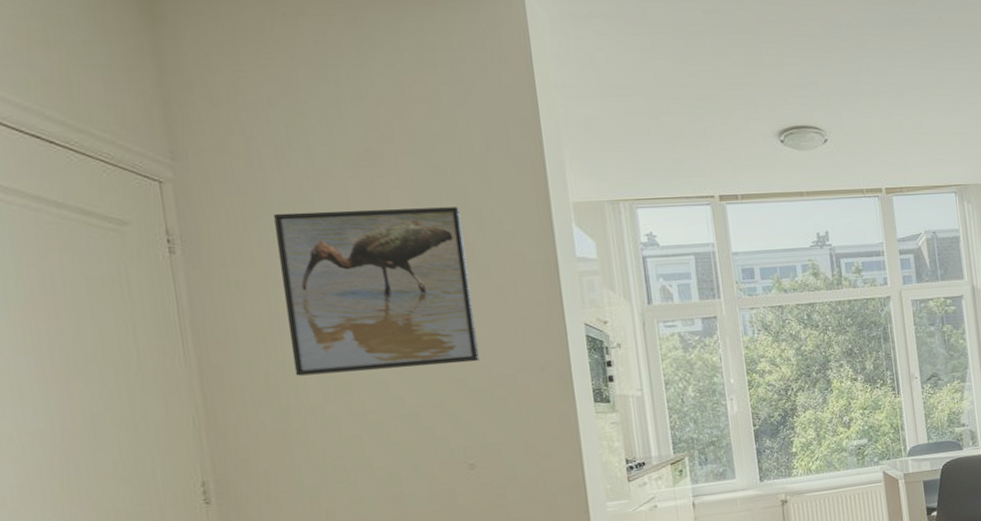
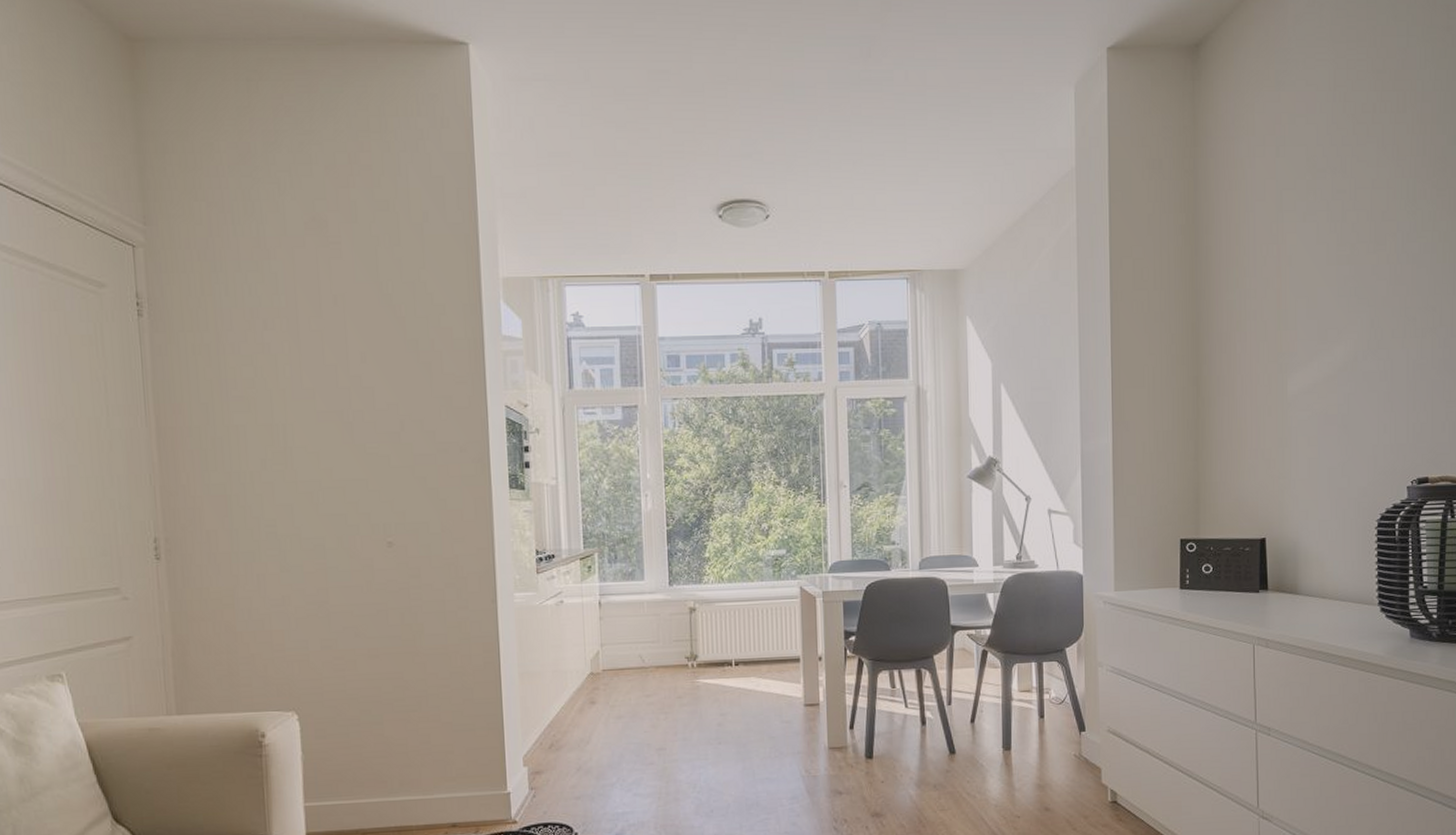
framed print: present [273,207,480,376] -> none [227,279,404,442]

